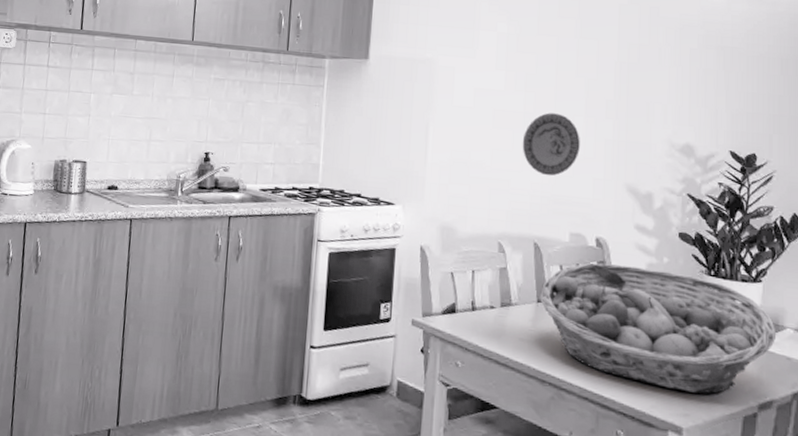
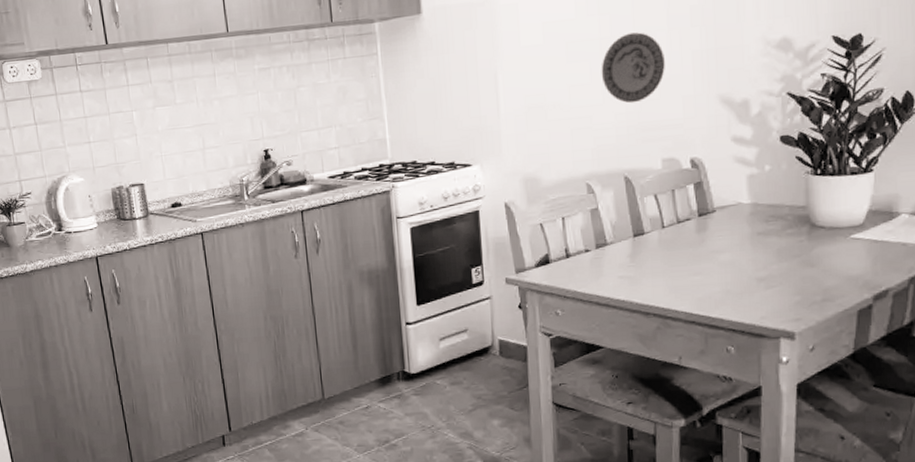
fruit basket: present [539,262,777,394] -> none [635,179,891,298]

